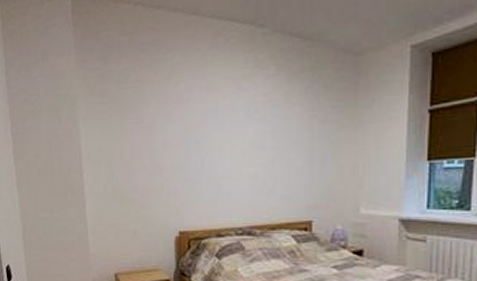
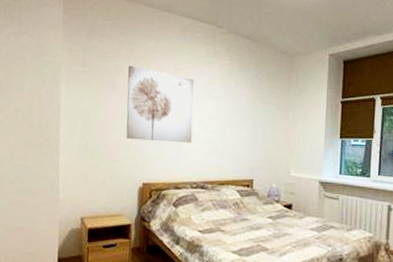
wall art: none [153,90,234,181] -> present [126,66,194,143]

